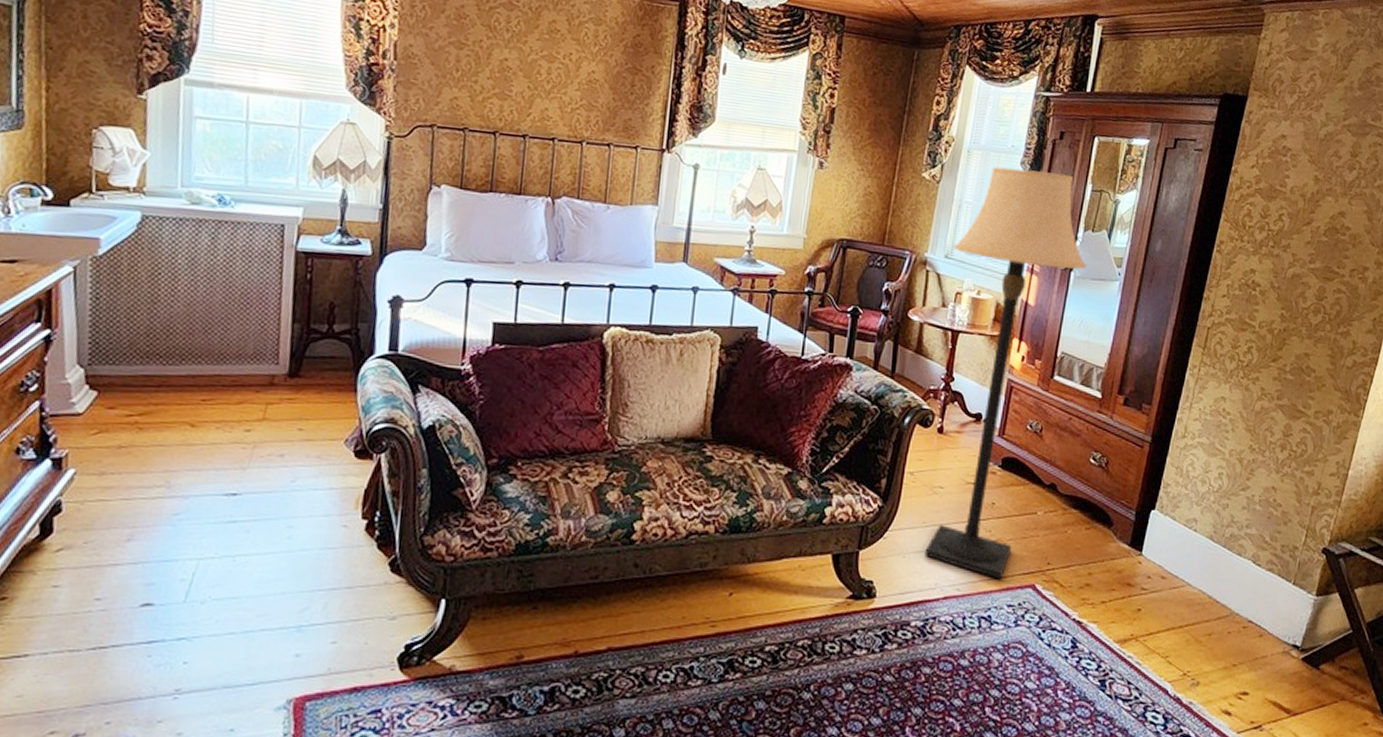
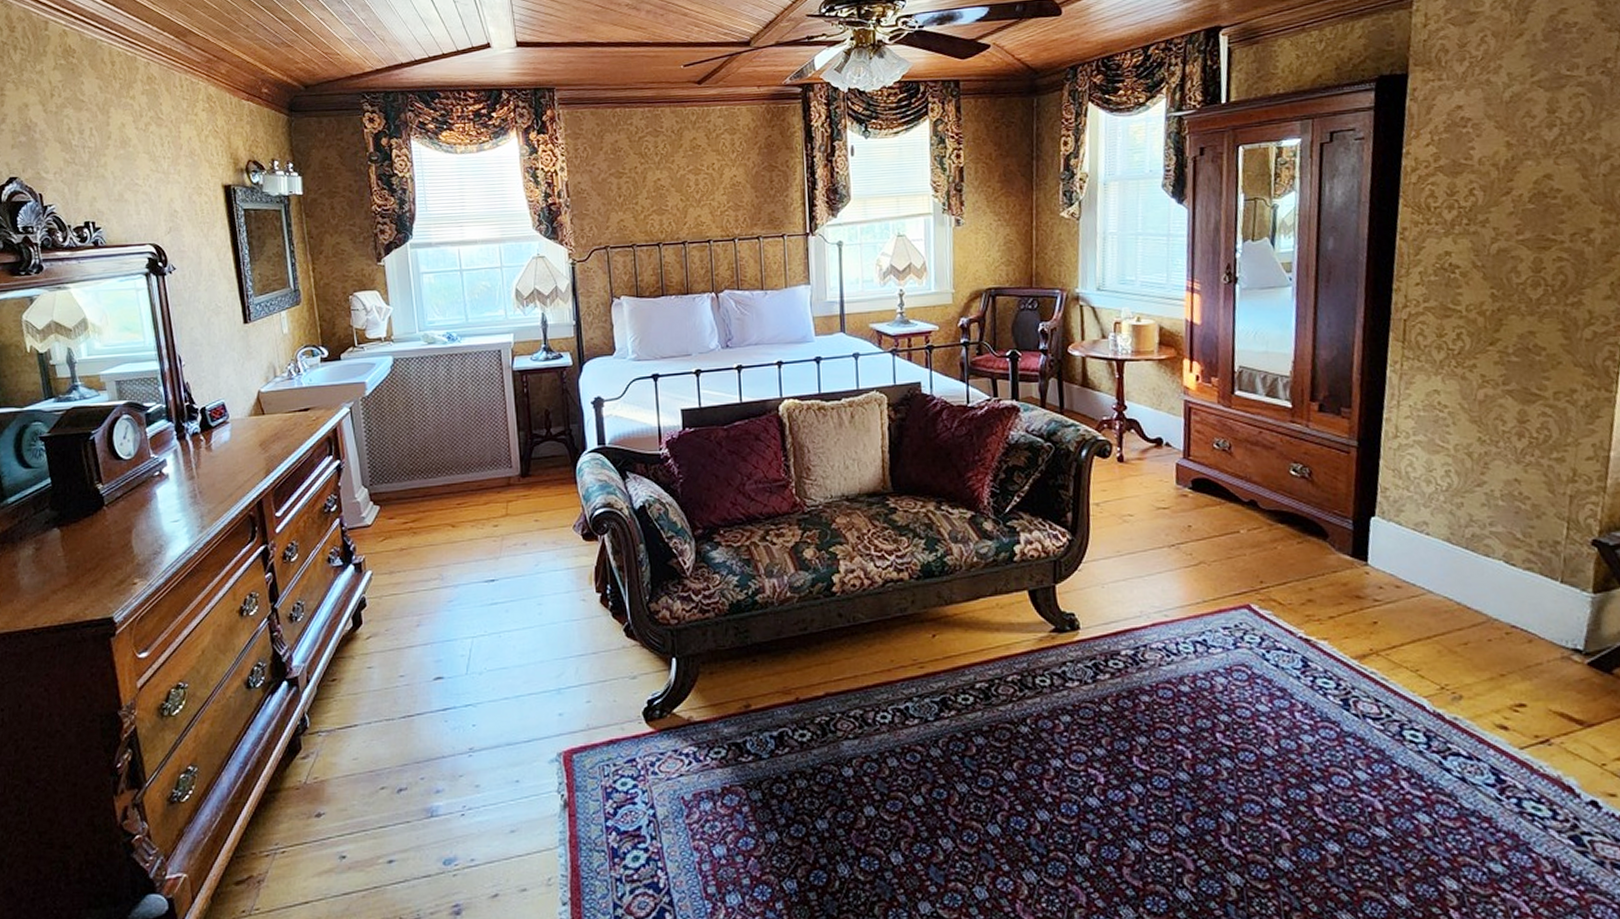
lamp: present [925,167,1087,580] -> none [1103,188,1253,602]

